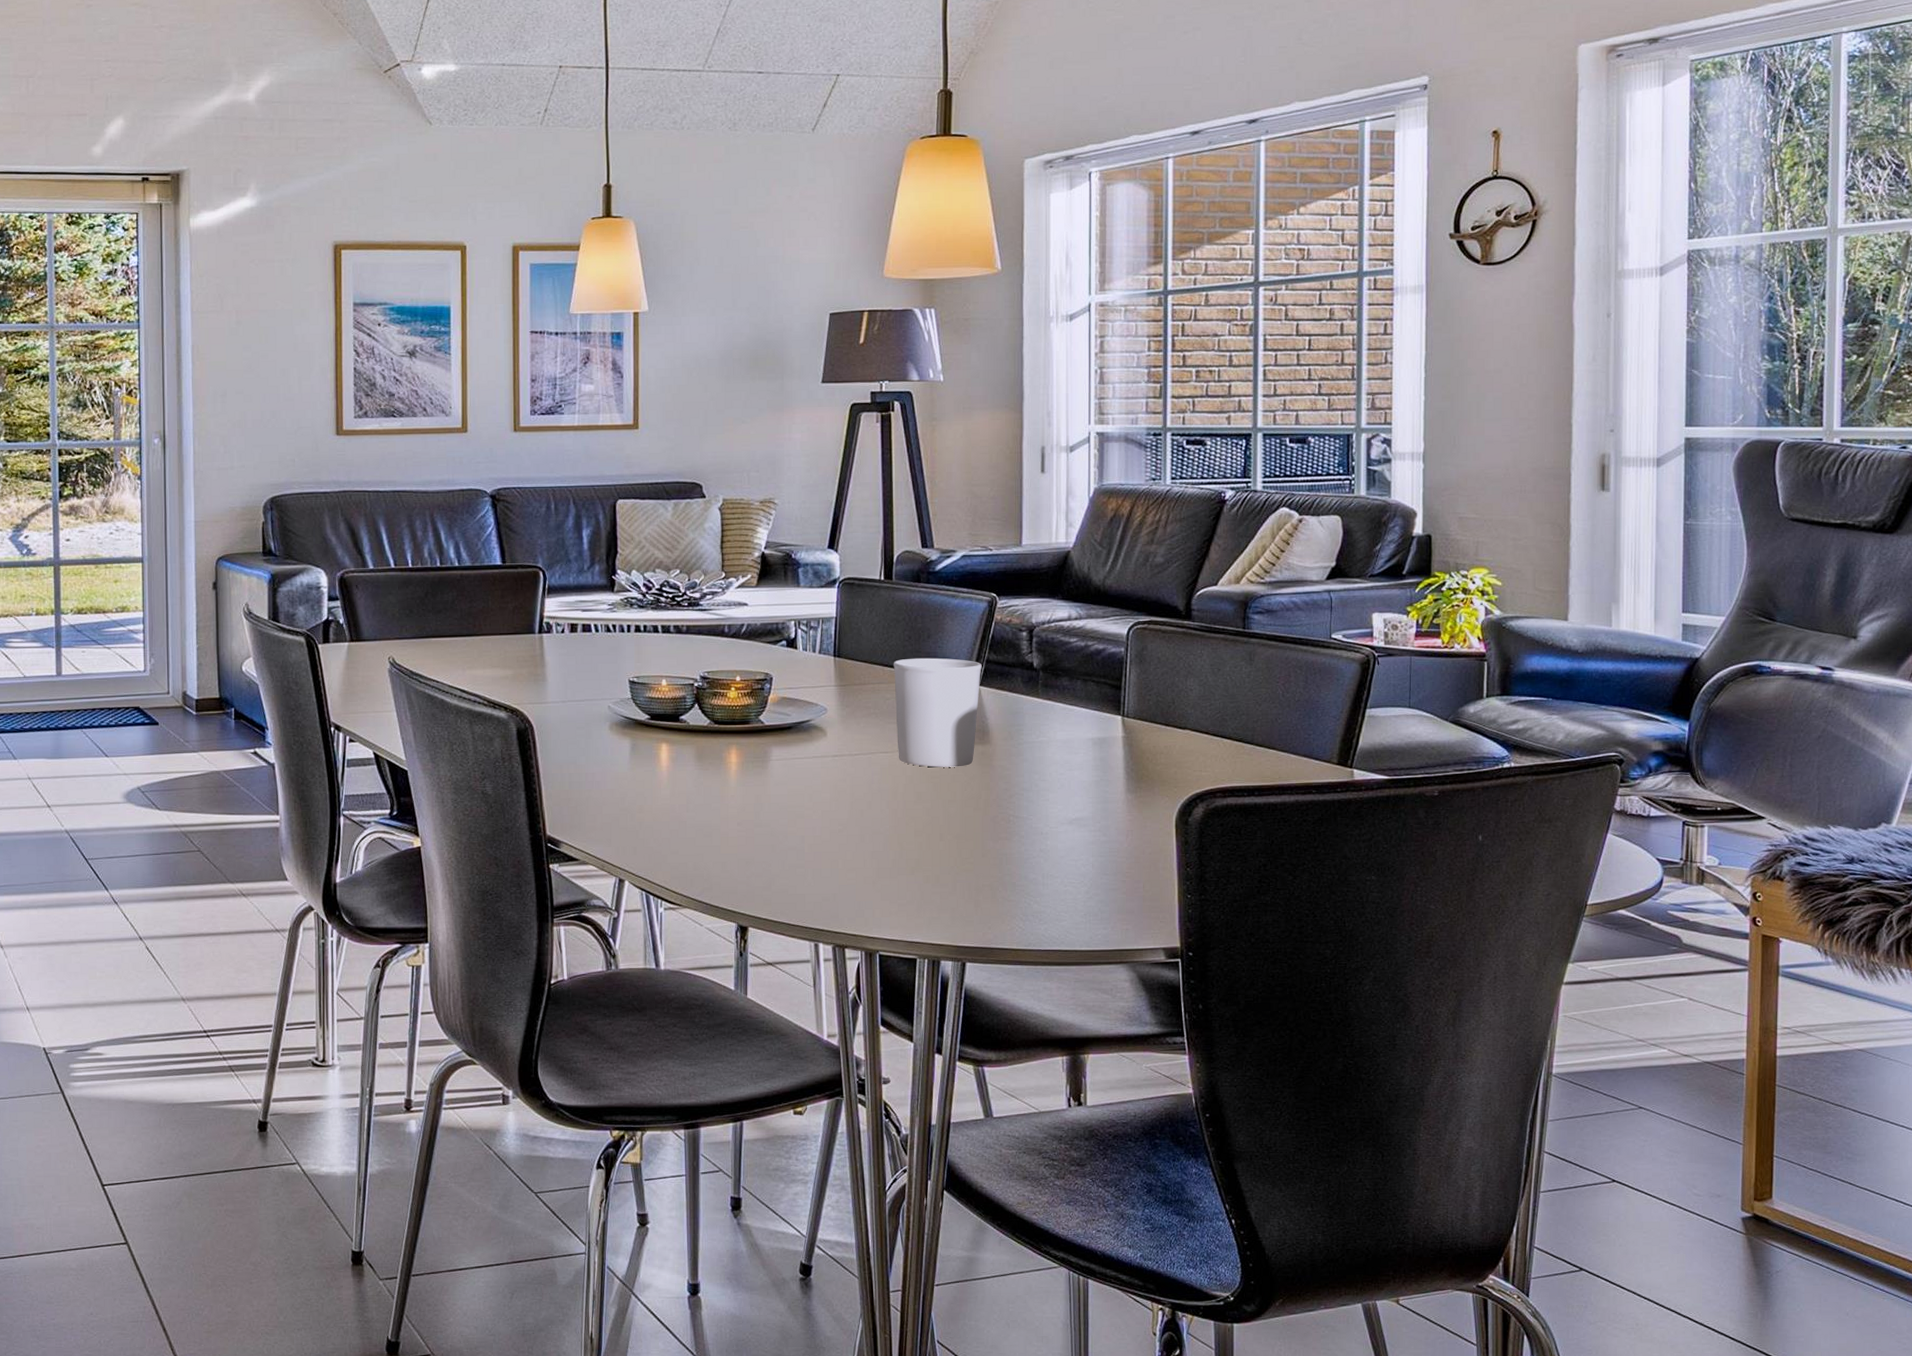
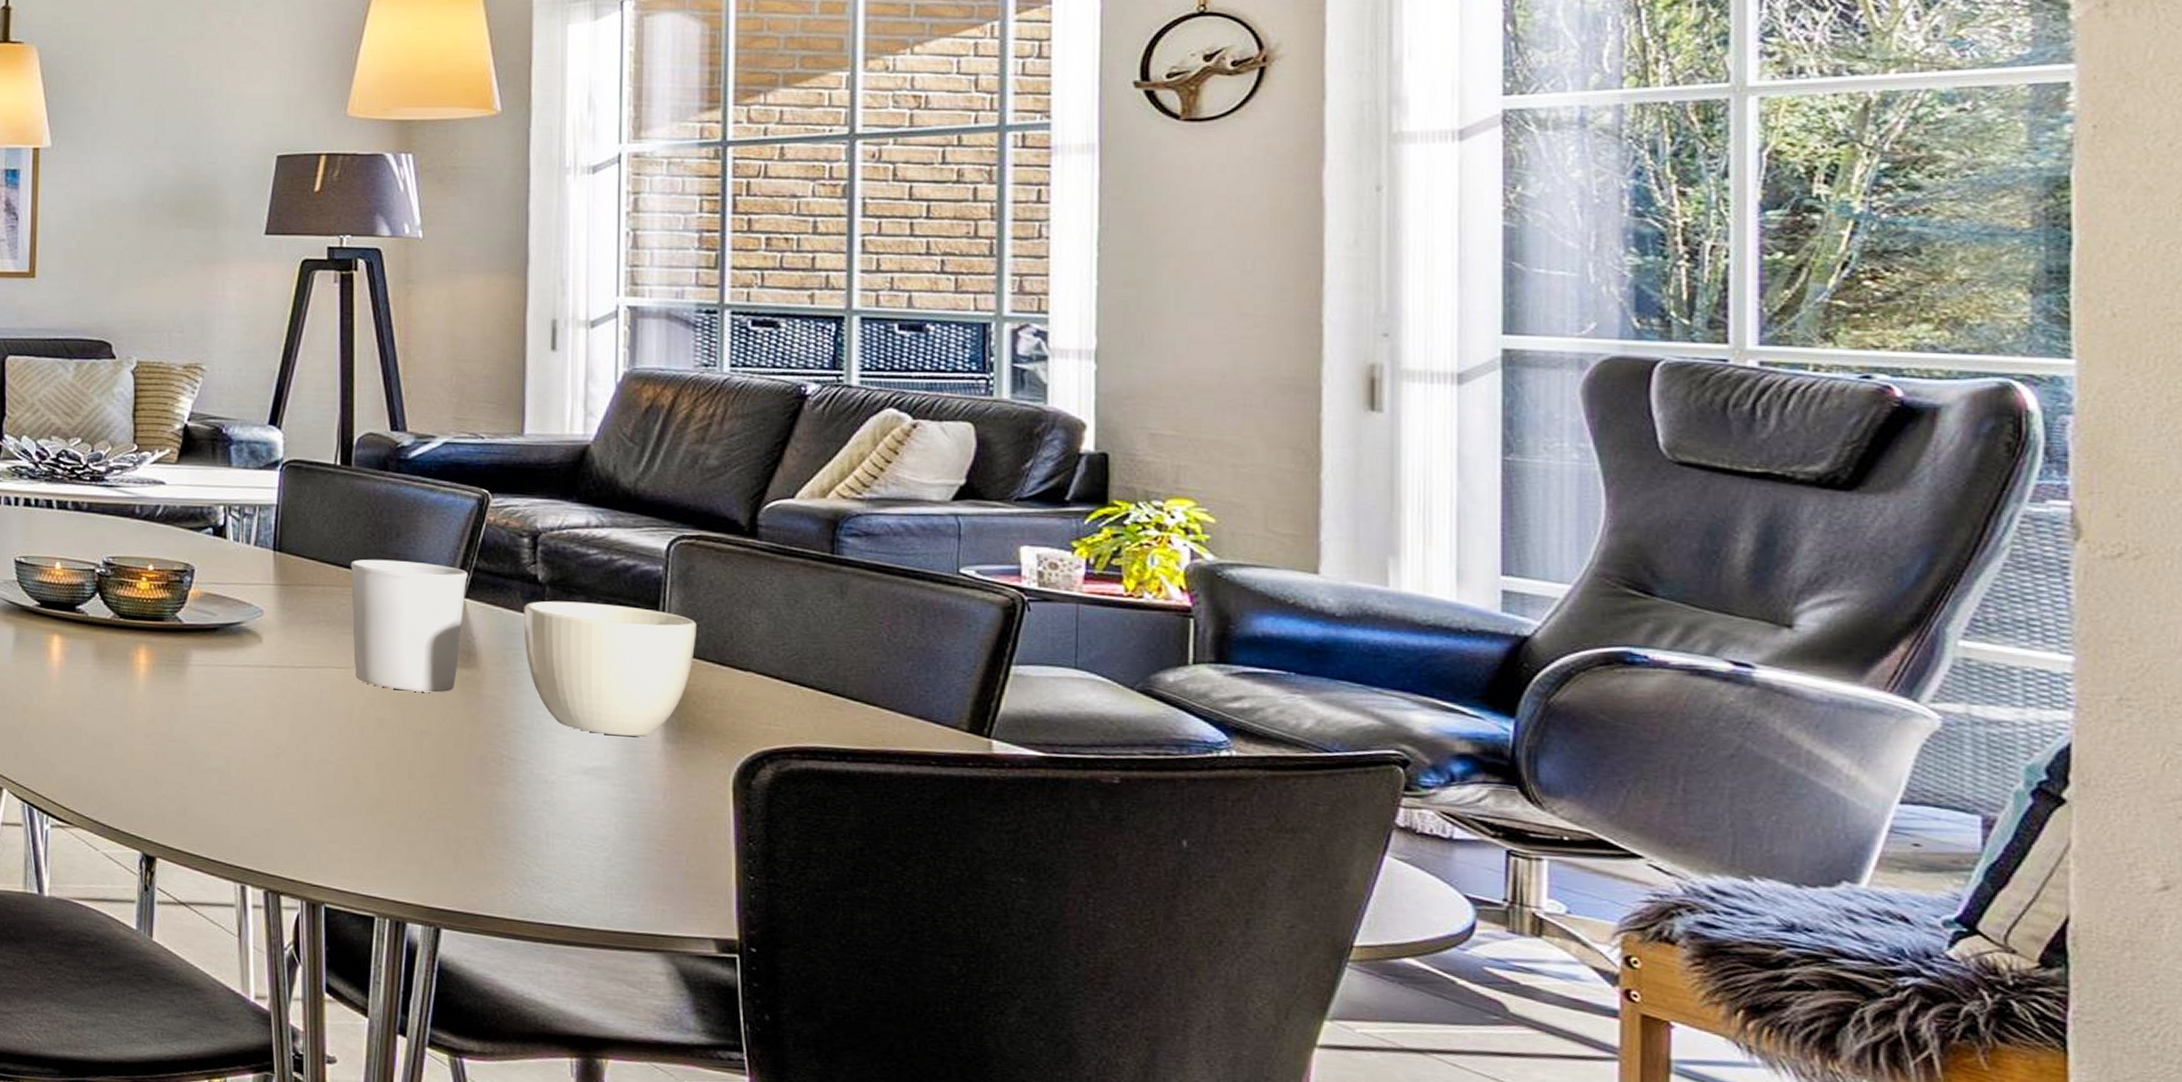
cup: none [1023,682,1149,791] -> present [523,600,697,737]

